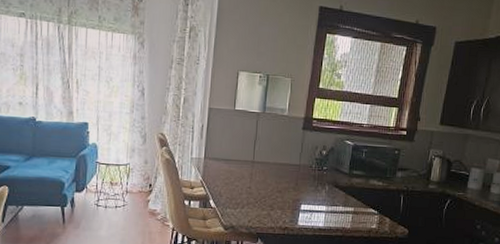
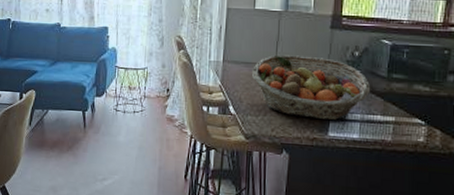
fruit basket: none [232,153,335,212] -> present [252,55,371,121]

